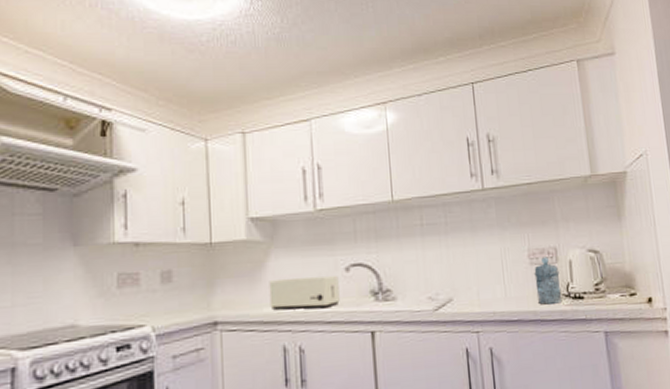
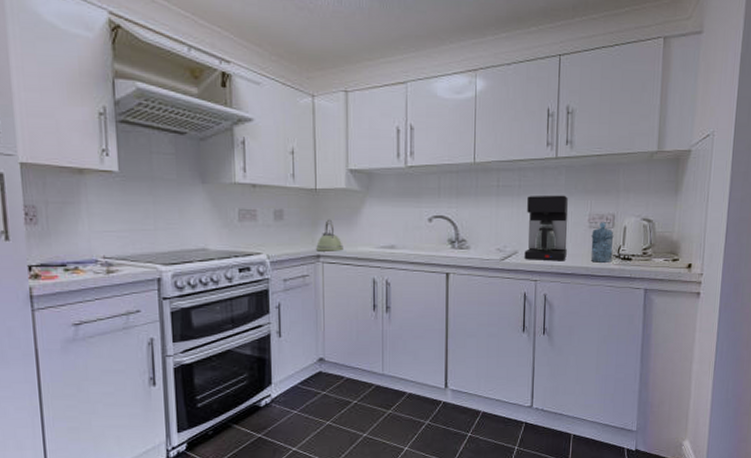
kettle: none [213,277,246,317] -> present [316,219,344,251]
toaster: present [269,276,340,311] -> none [363,223,422,251]
coffee maker: none [456,229,510,308] -> present [524,195,568,261]

